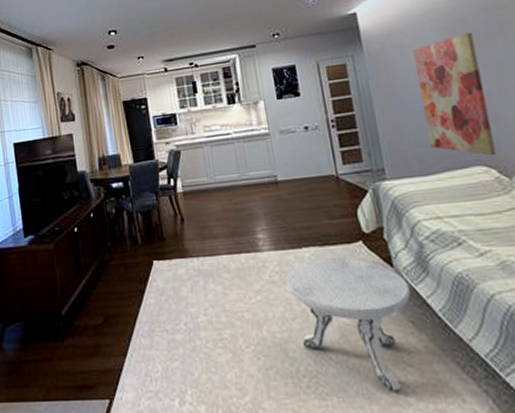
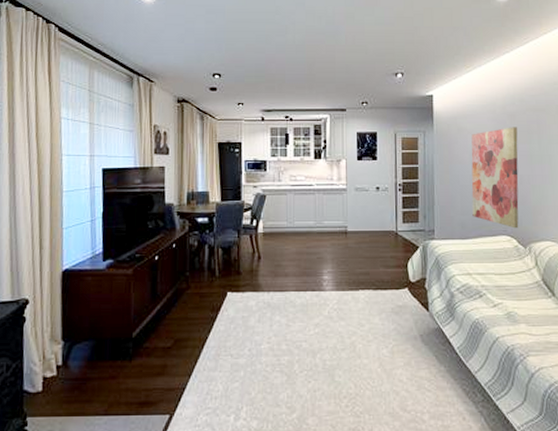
side table: present [285,257,411,391] -> none [341,300,438,411]

